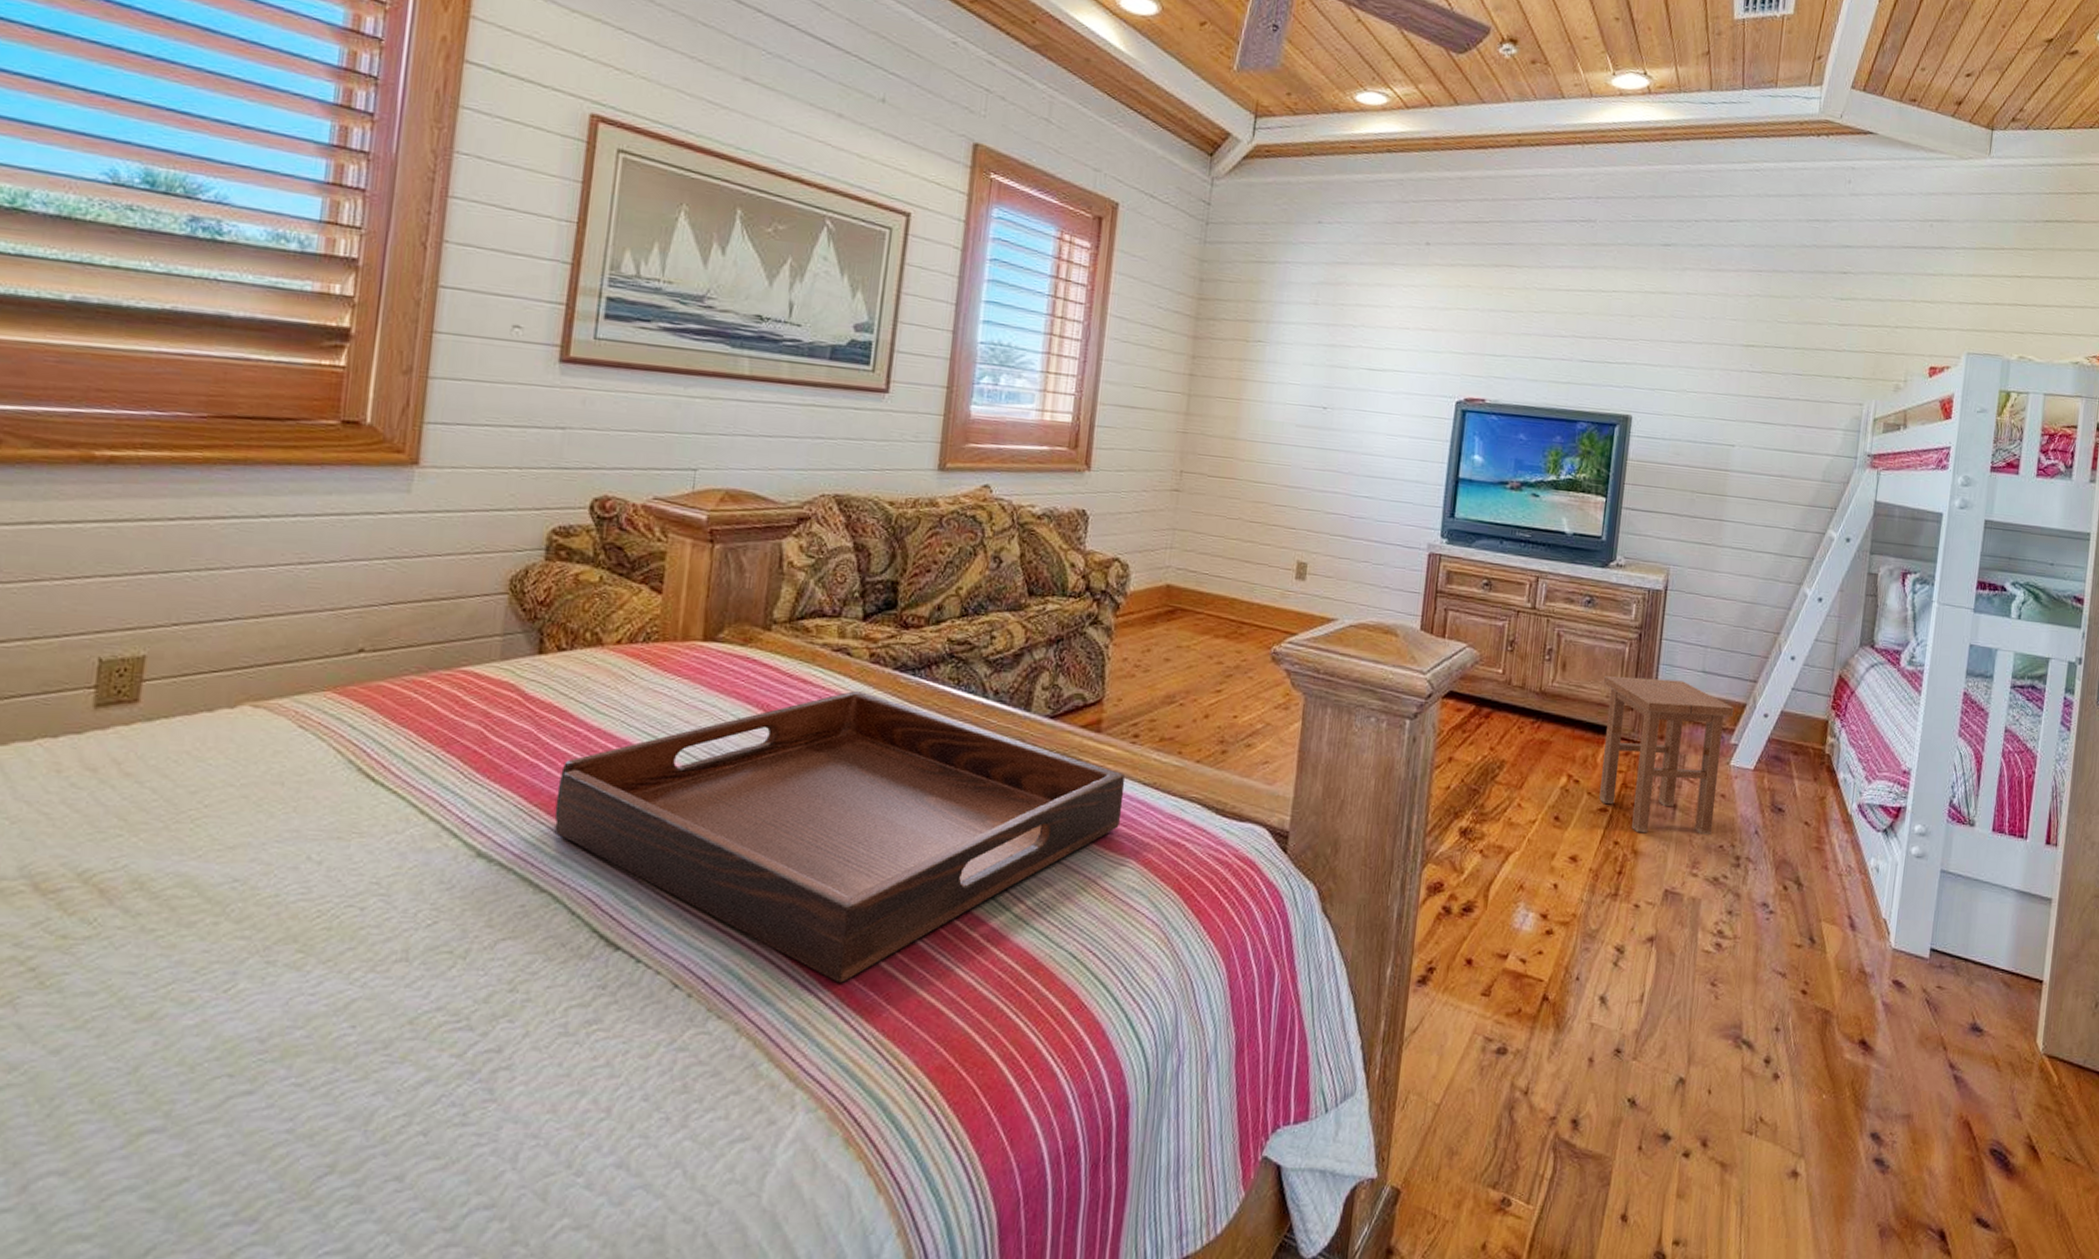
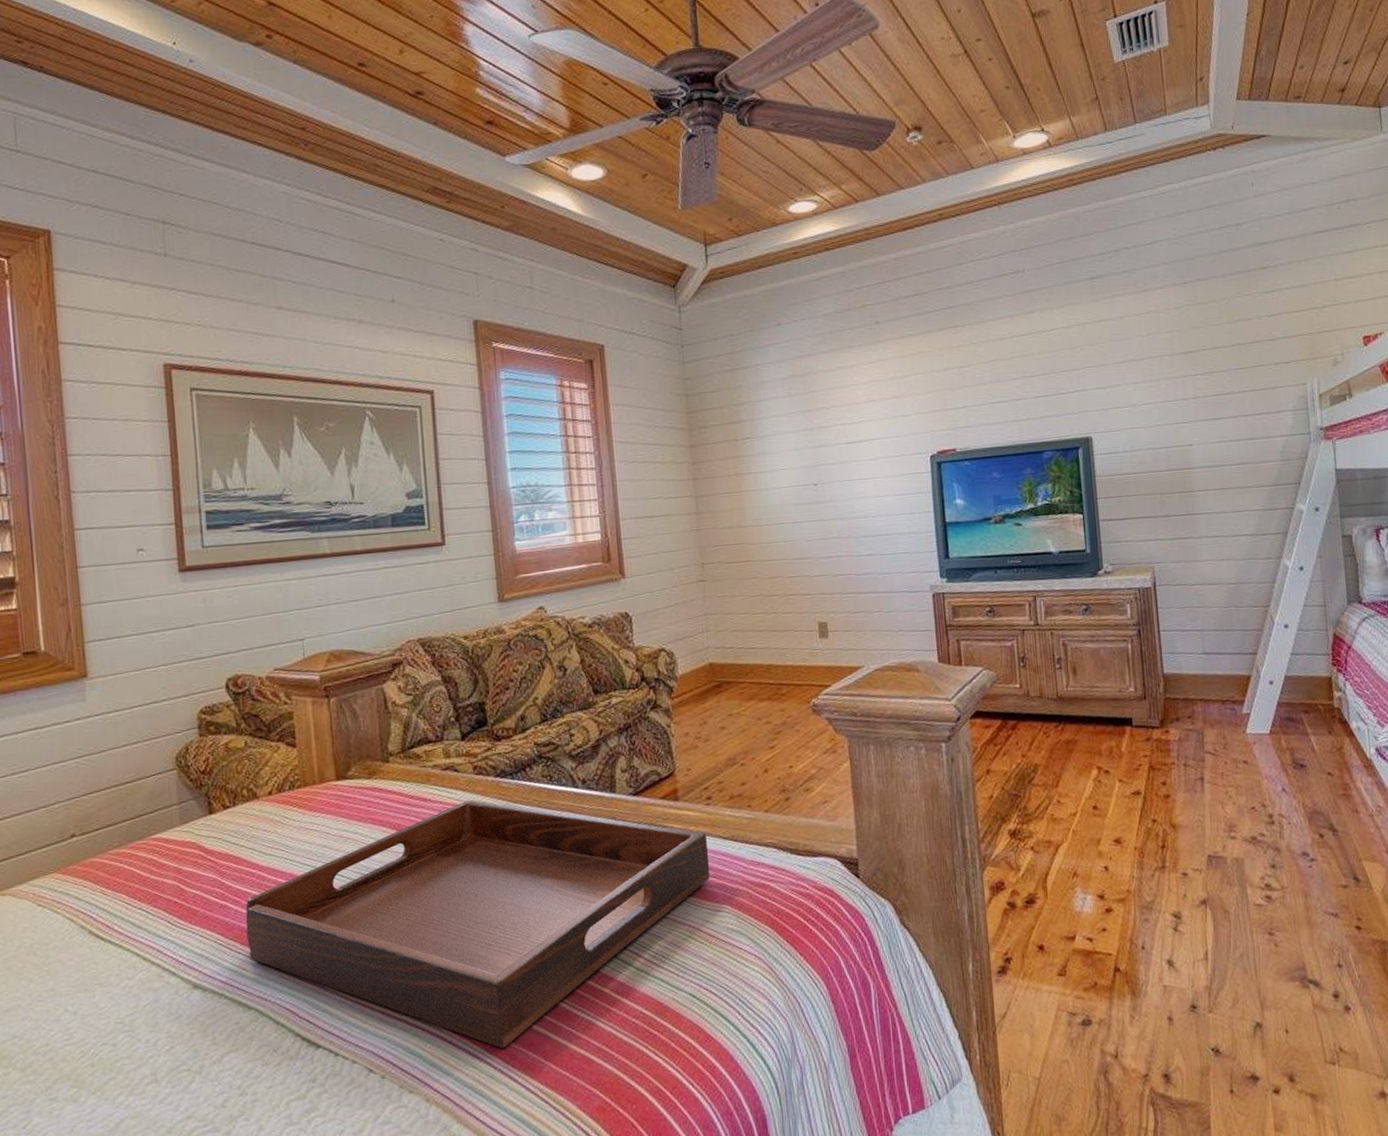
stool: present [1599,676,1734,835] -> none [1112,665,1242,809]

